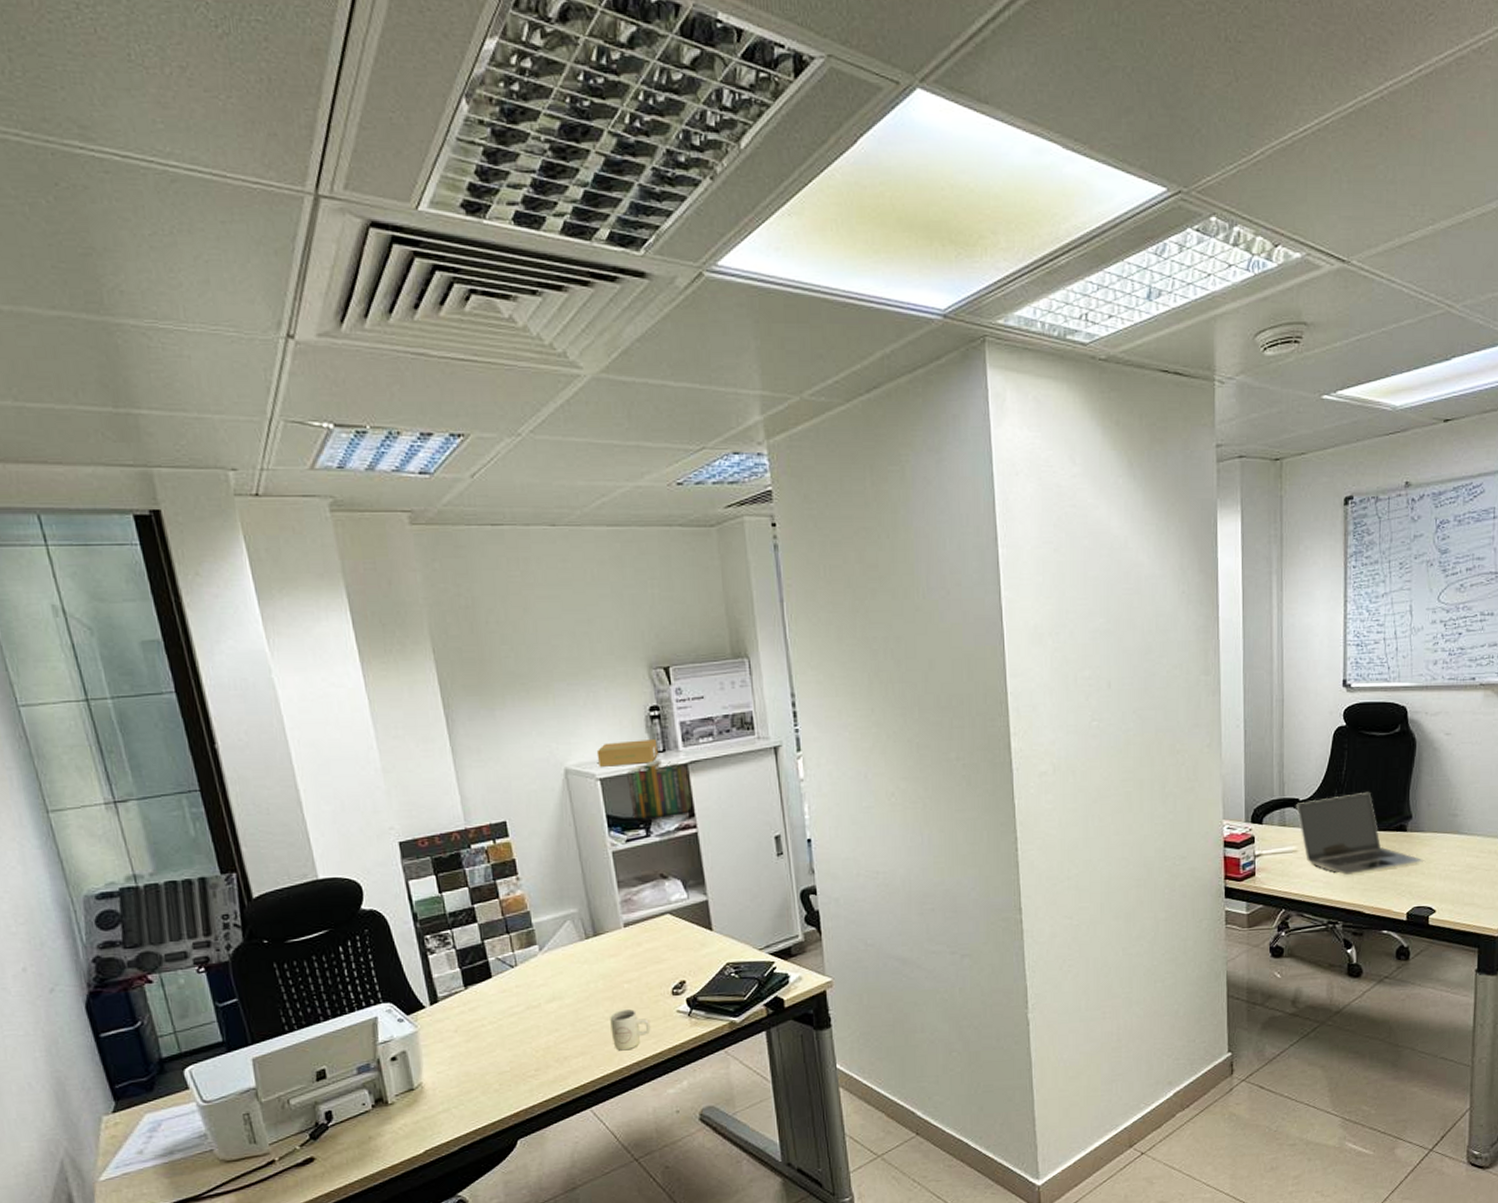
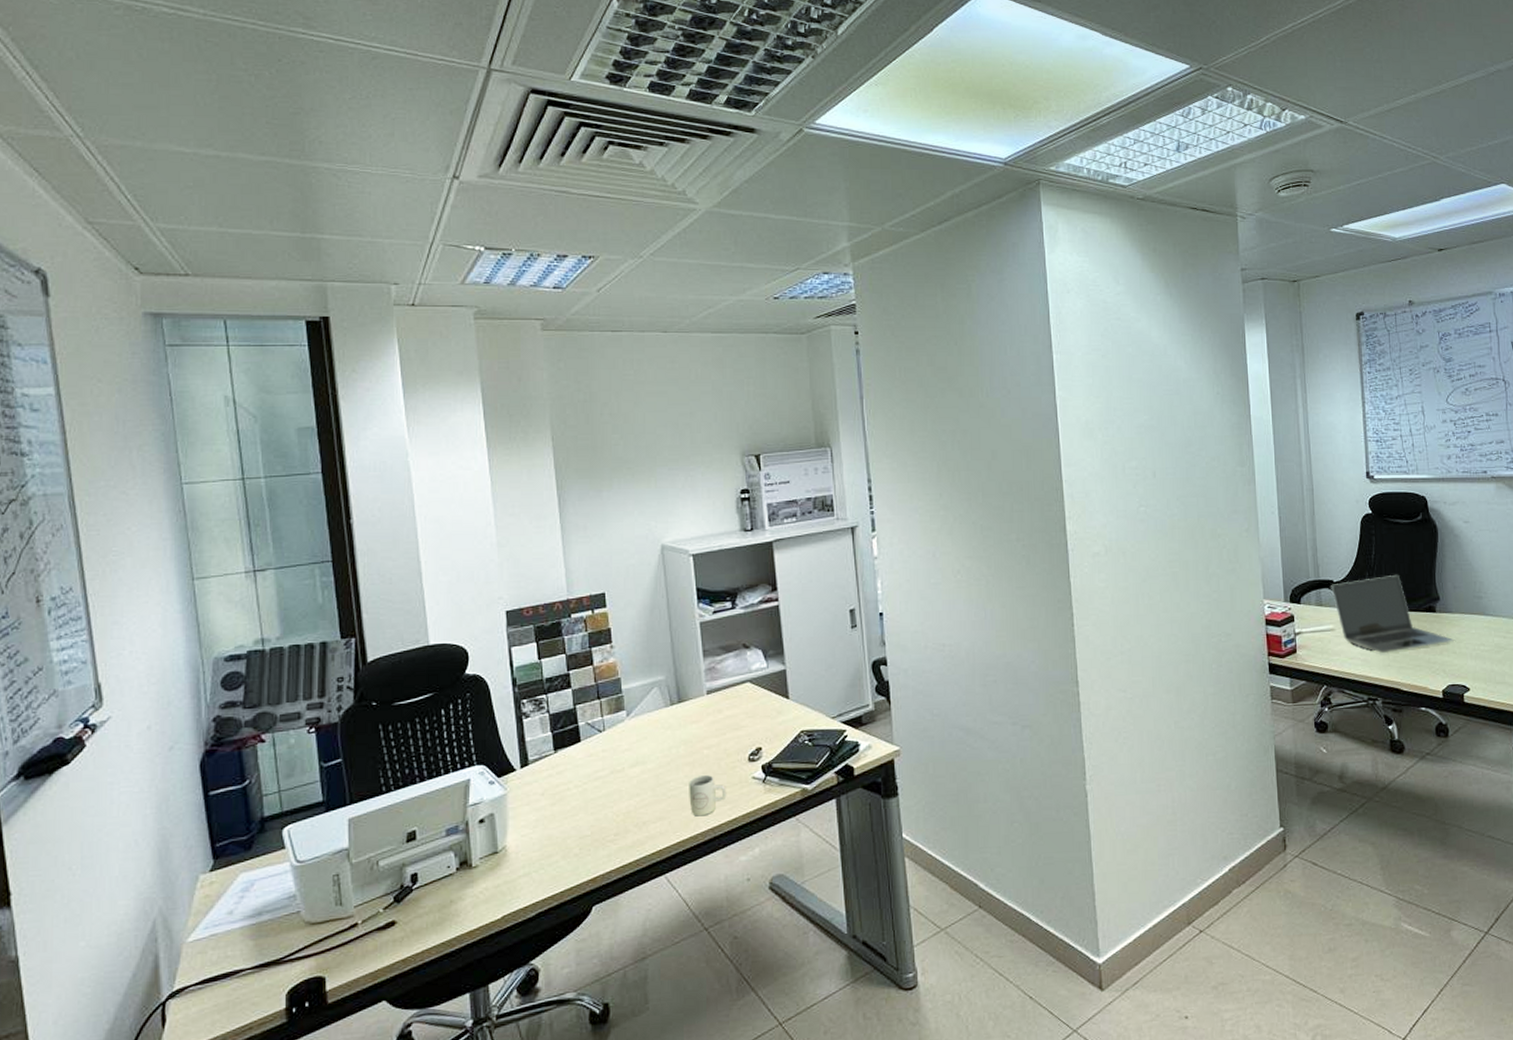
box: present [596,739,658,767] -> none [691,519,746,544]
books: present [627,760,693,819] -> none [717,538,776,592]

